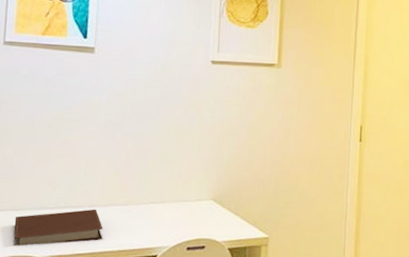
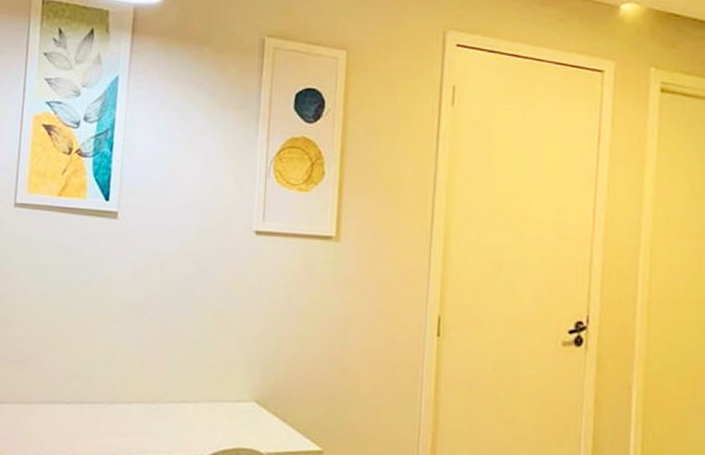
notebook: present [14,209,103,245] -> none [23,406,125,445]

